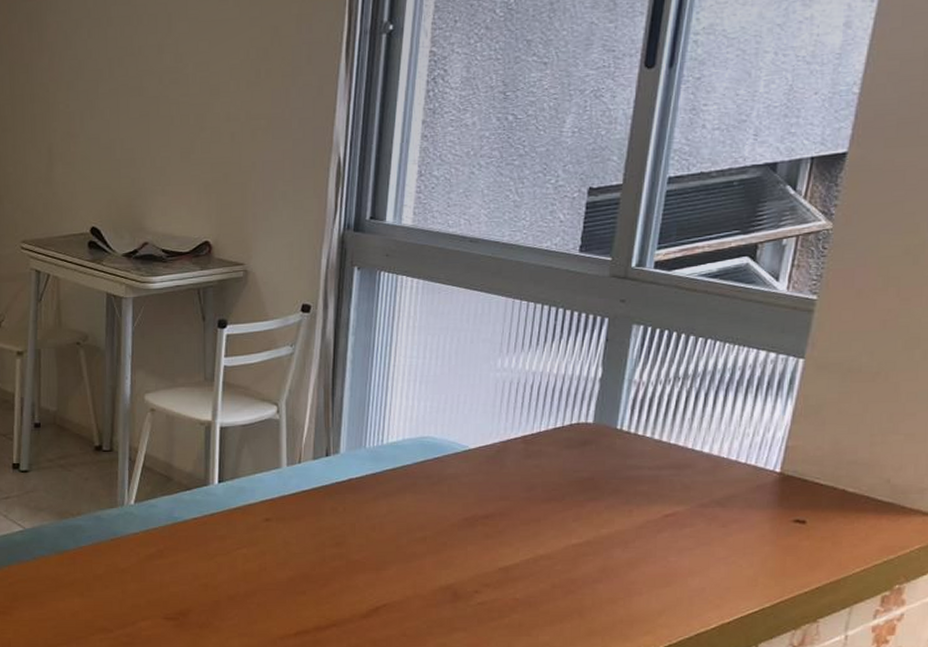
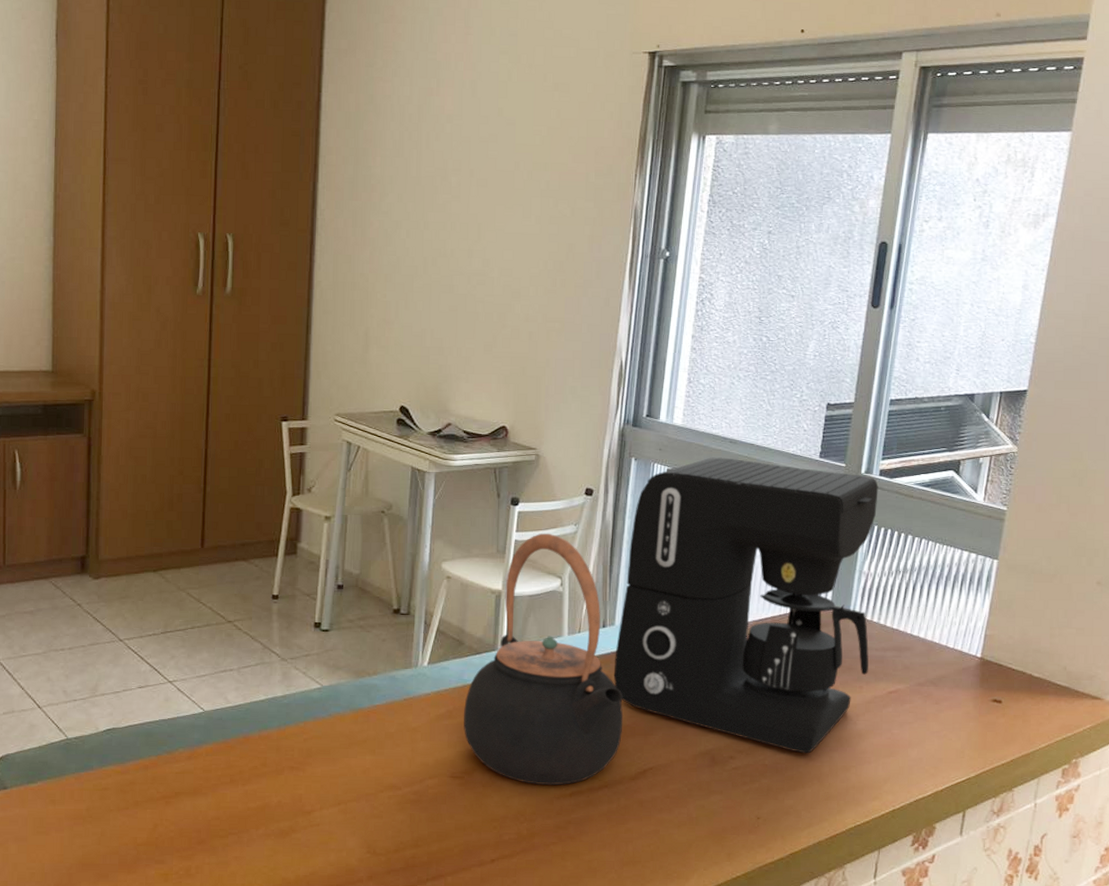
teapot: none [176,356,352,626] -> present [464,533,624,786]
coffee maker: none [339,259,653,586] -> present [613,457,879,754]

